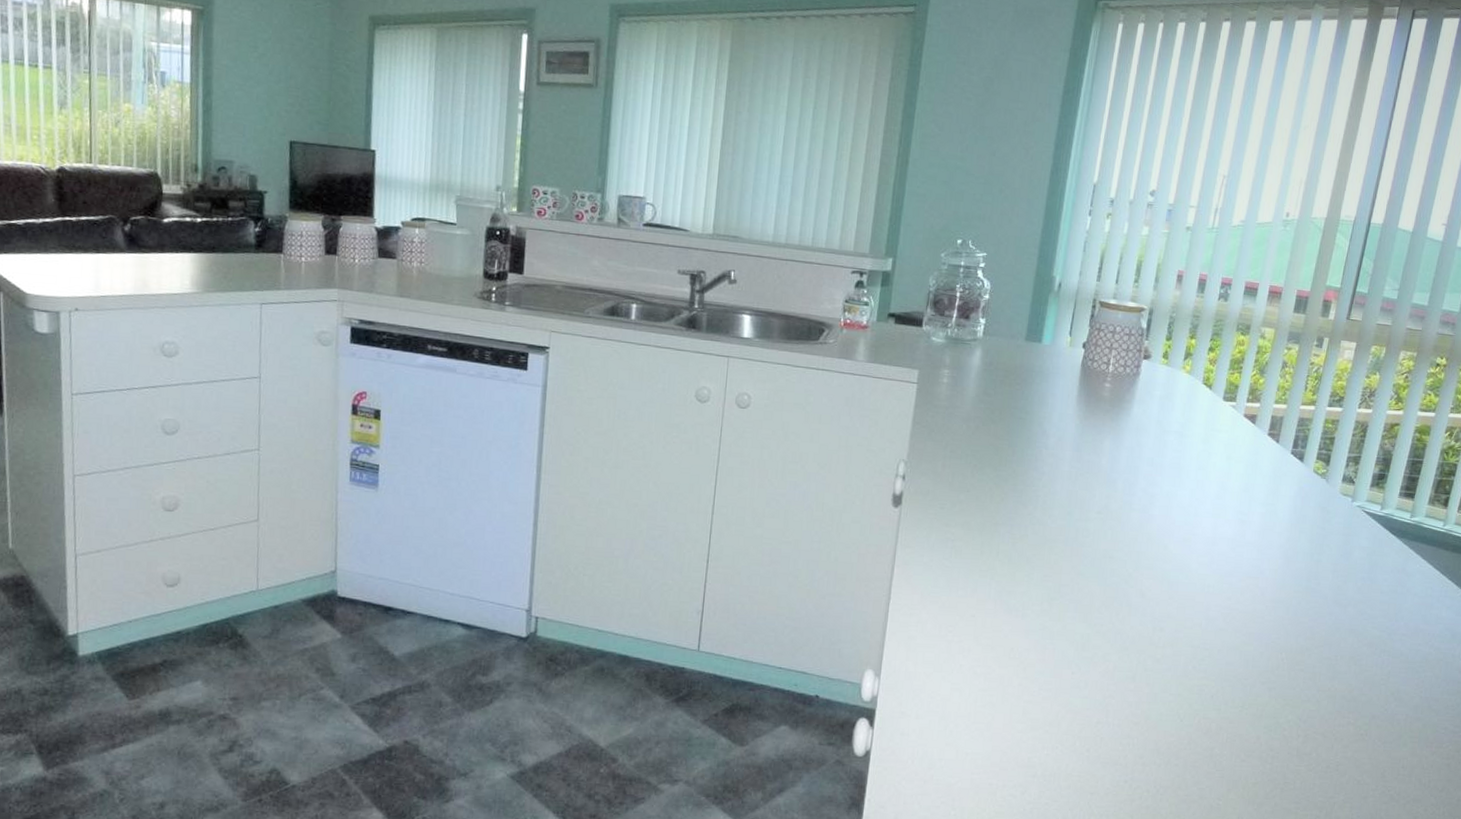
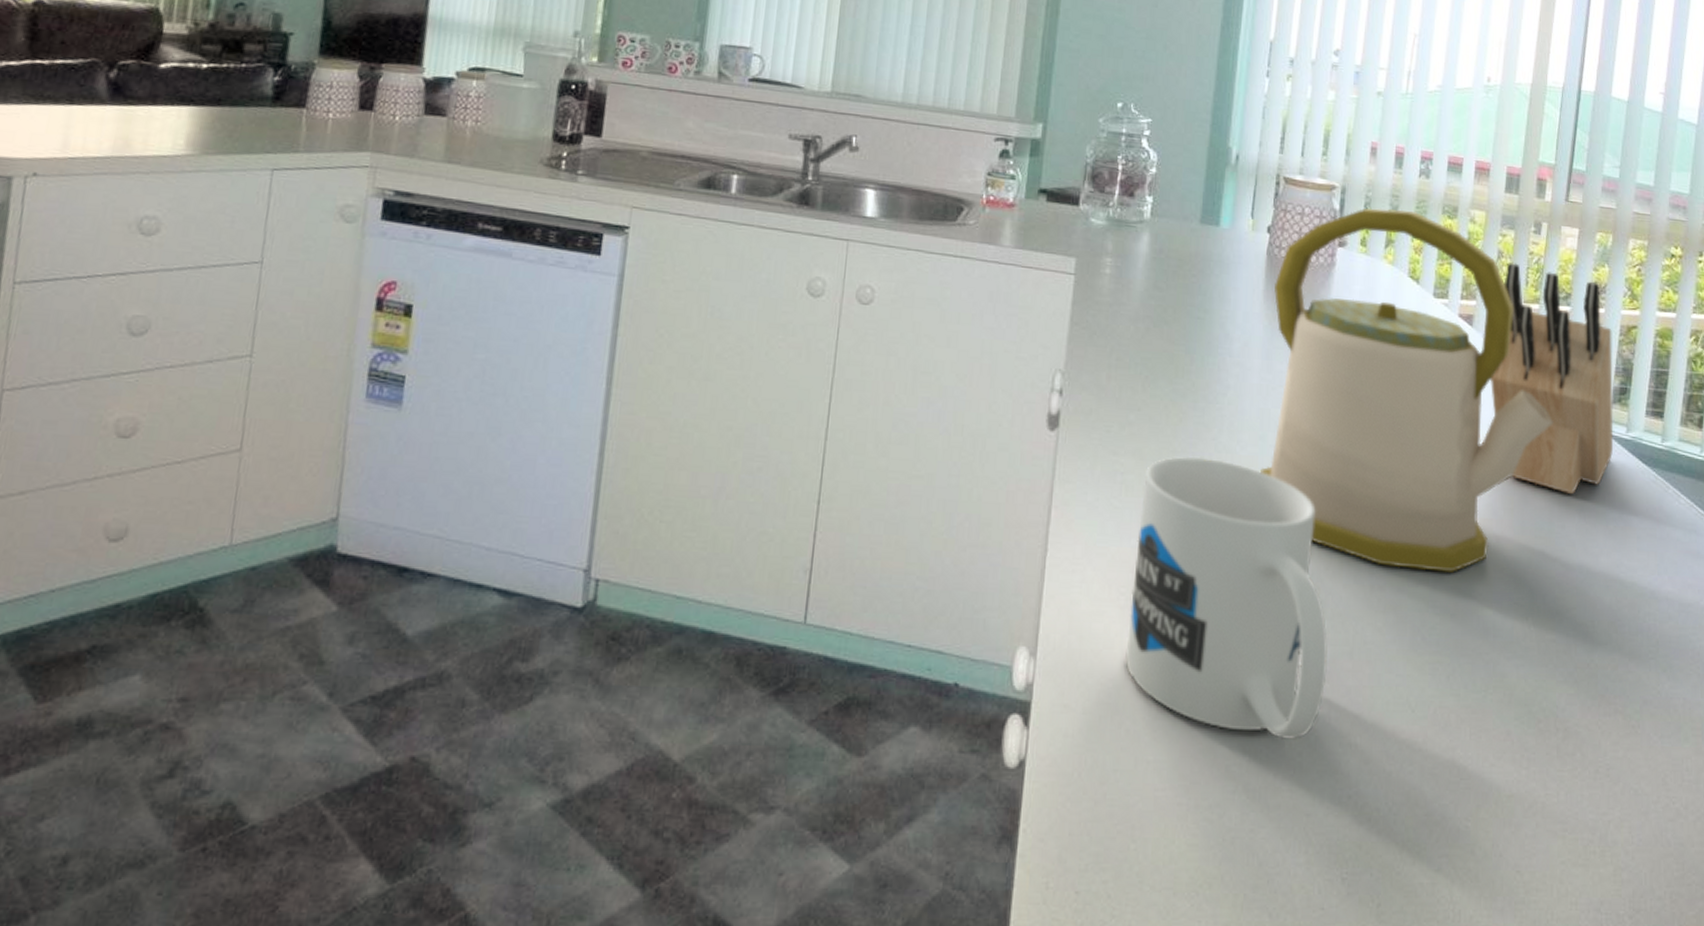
mug: none [951,527,1115,740] -> present [1125,456,1327,740]
kettle: none [1067,327,1318,618] -> present [1261,208,1553,572]
knife block: none [1266,371,1377,559] -> present [1489,261,1614,495]

